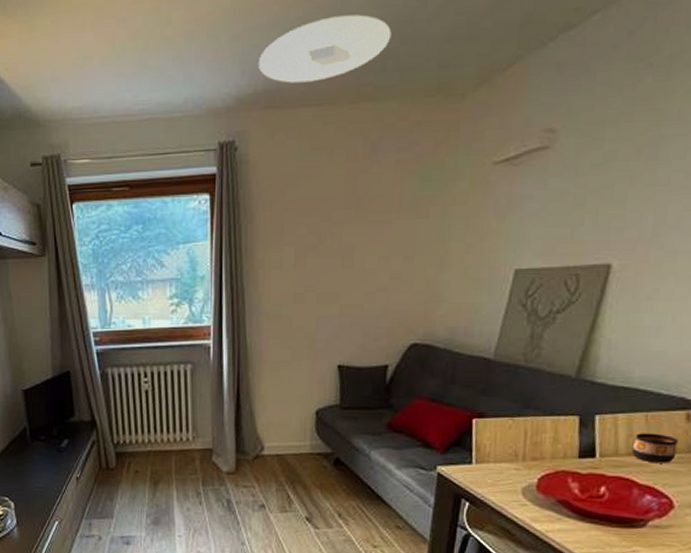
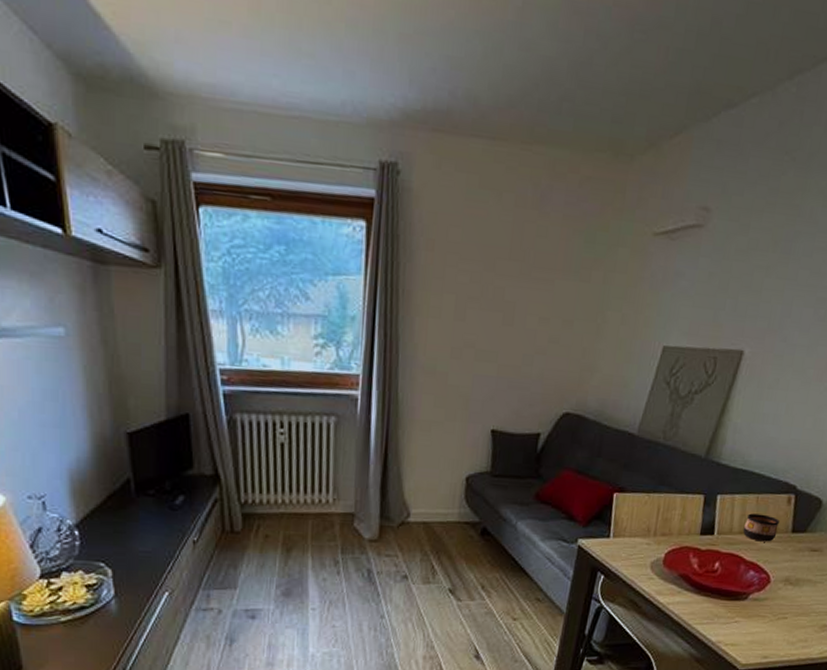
ceiling light: present [259,14,392,84] -> none [429,38,570,111]

